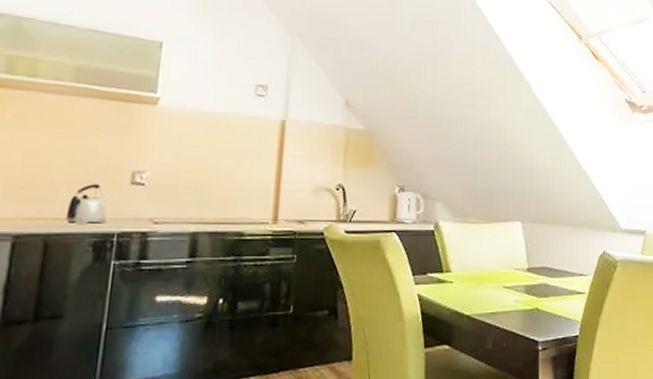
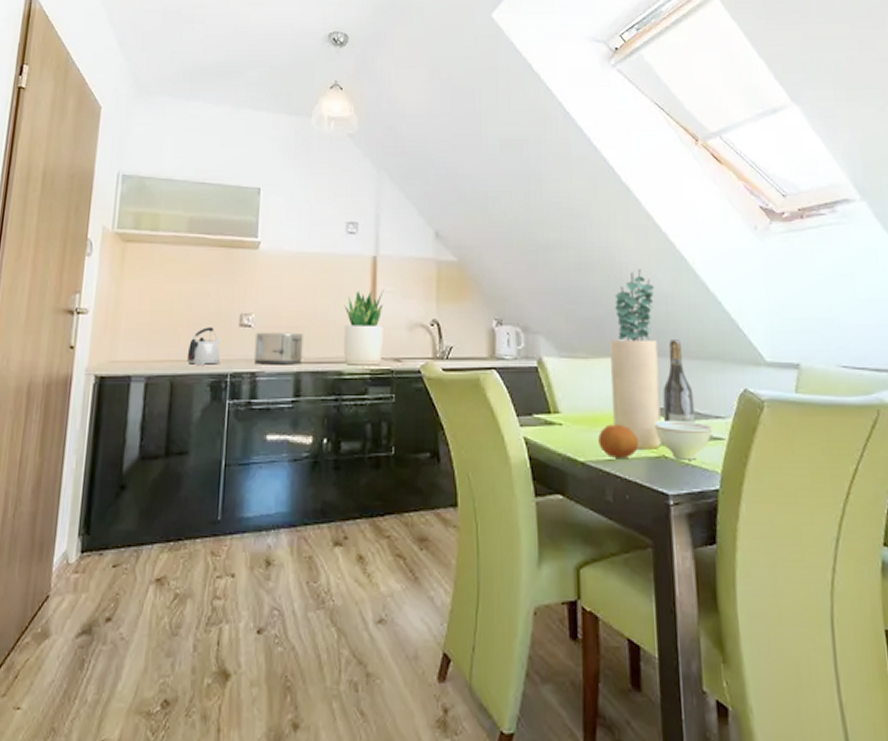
toaster: none [145,191,203,225] -> present [253,332,303,365]
planter: none [245,152,291,227] -> present [343,289,384,365]
fruit: none [483,281,516,311] -> present [598,424,638,458]
vase: none [496,146,539,303] -> present [609,269,663,450]
bowl: none [530,278,577,312] -> present [653,421,713,460]
wine bottle: none [538,208,564,280] -> present [662,339,696,423]

